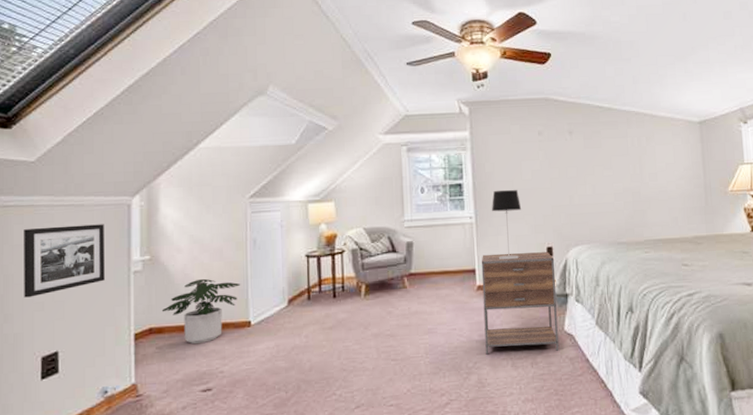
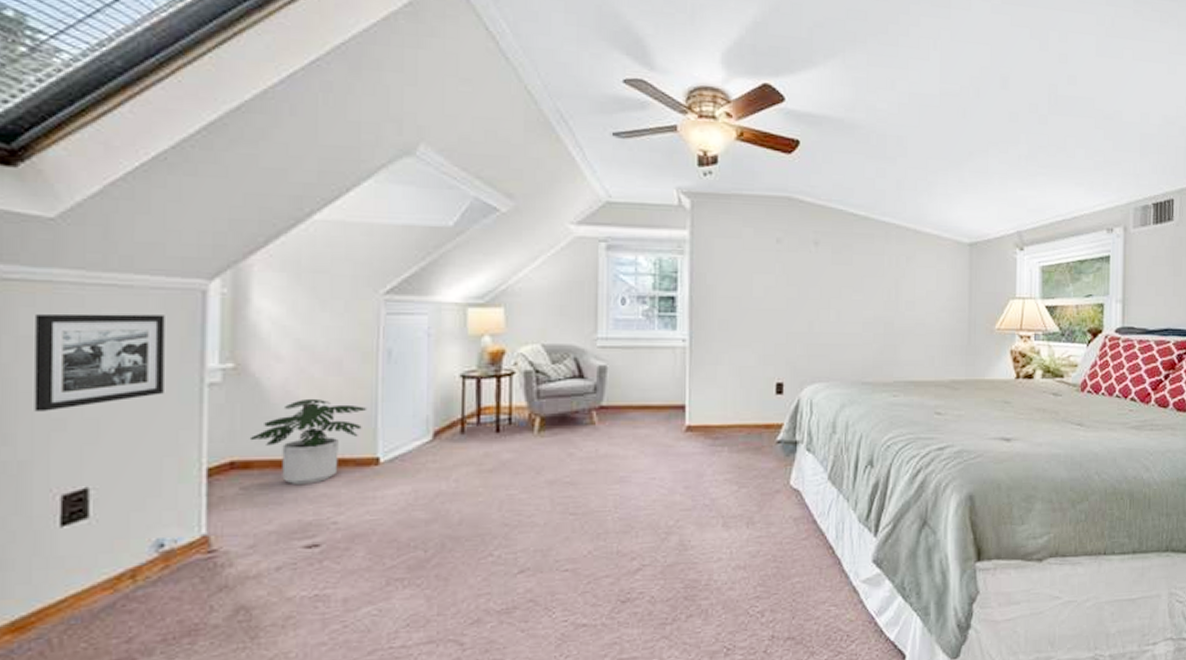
nightstand: present [481,252,559,355] -> none [691,387,785,511]
table lamp: present [491,189,522,260] -> none [710,308,749,396]

